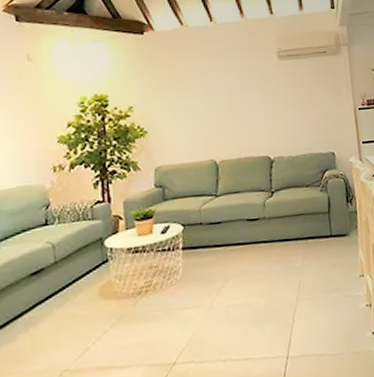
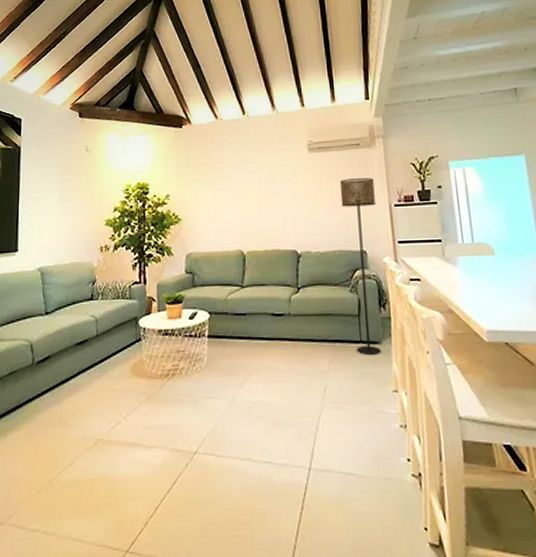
floor lamp: none [308,84,350,248] -> present [339,178,382,355]

